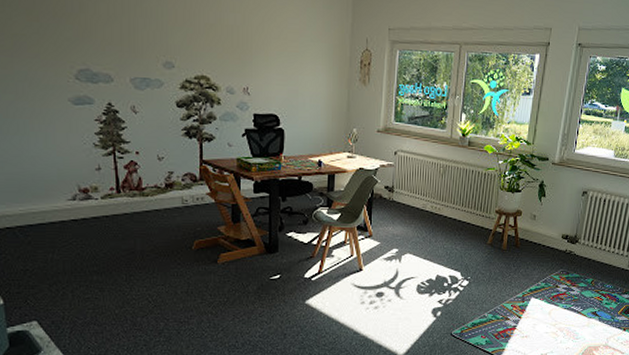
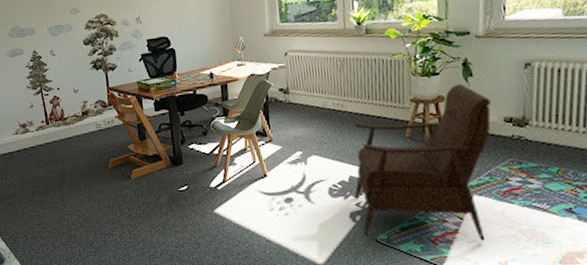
armchair: none [439,201,556,336] -> present [354,83,492,241]

